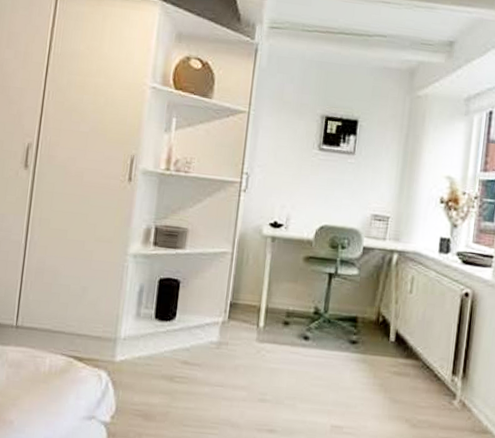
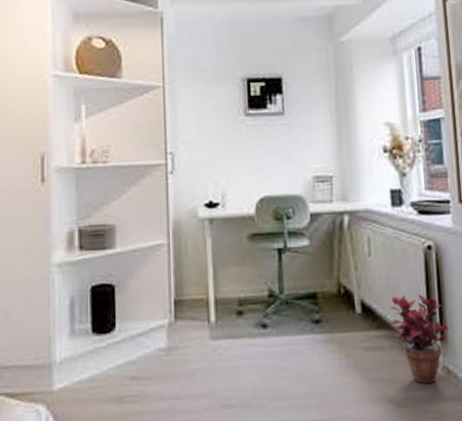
potted plant: none [420,332,472,413] -> present [389,294,449,384]

